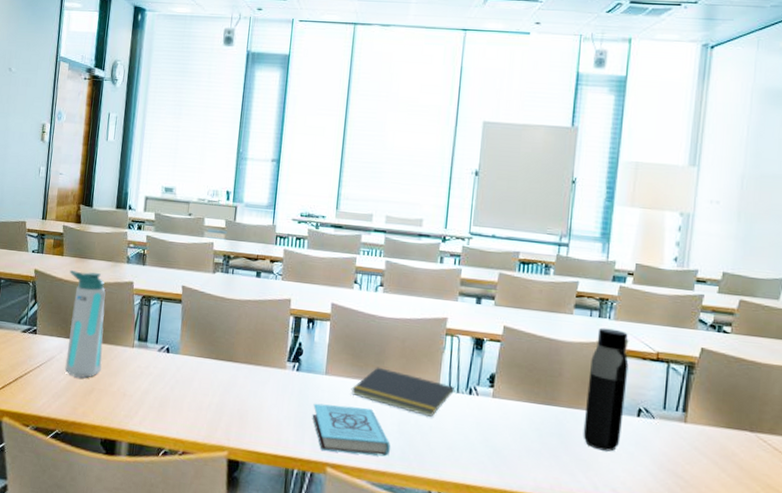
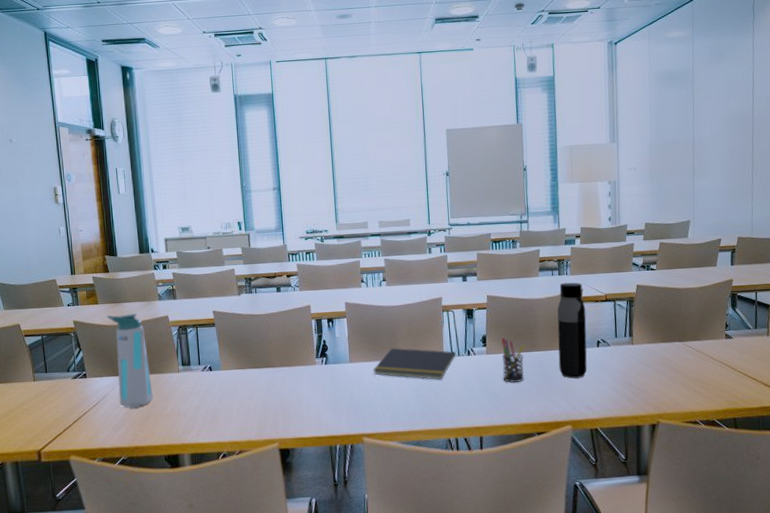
book: present [312,403,391,457] -> none [344,382,413,426]
pen holder: none [509,381,543,440] -> present [502,337,525,383]

